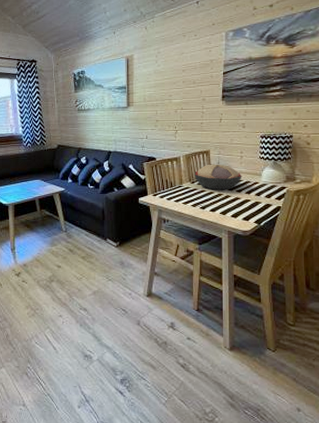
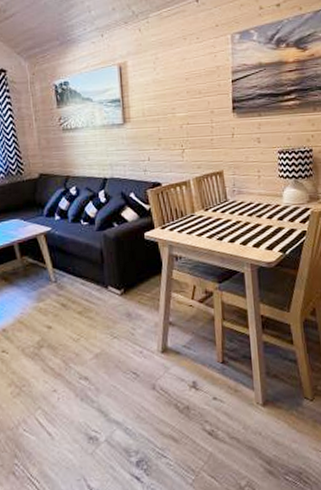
decorative bowl: present [194,164,242,190] -> none [207,186,262,217]

